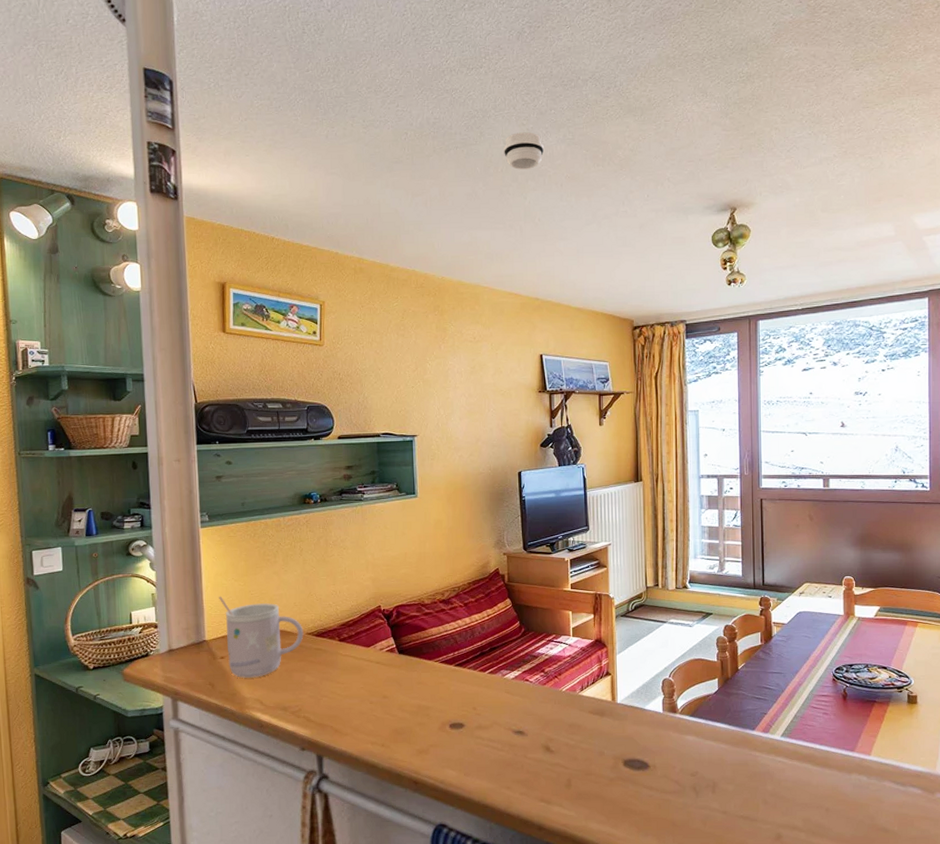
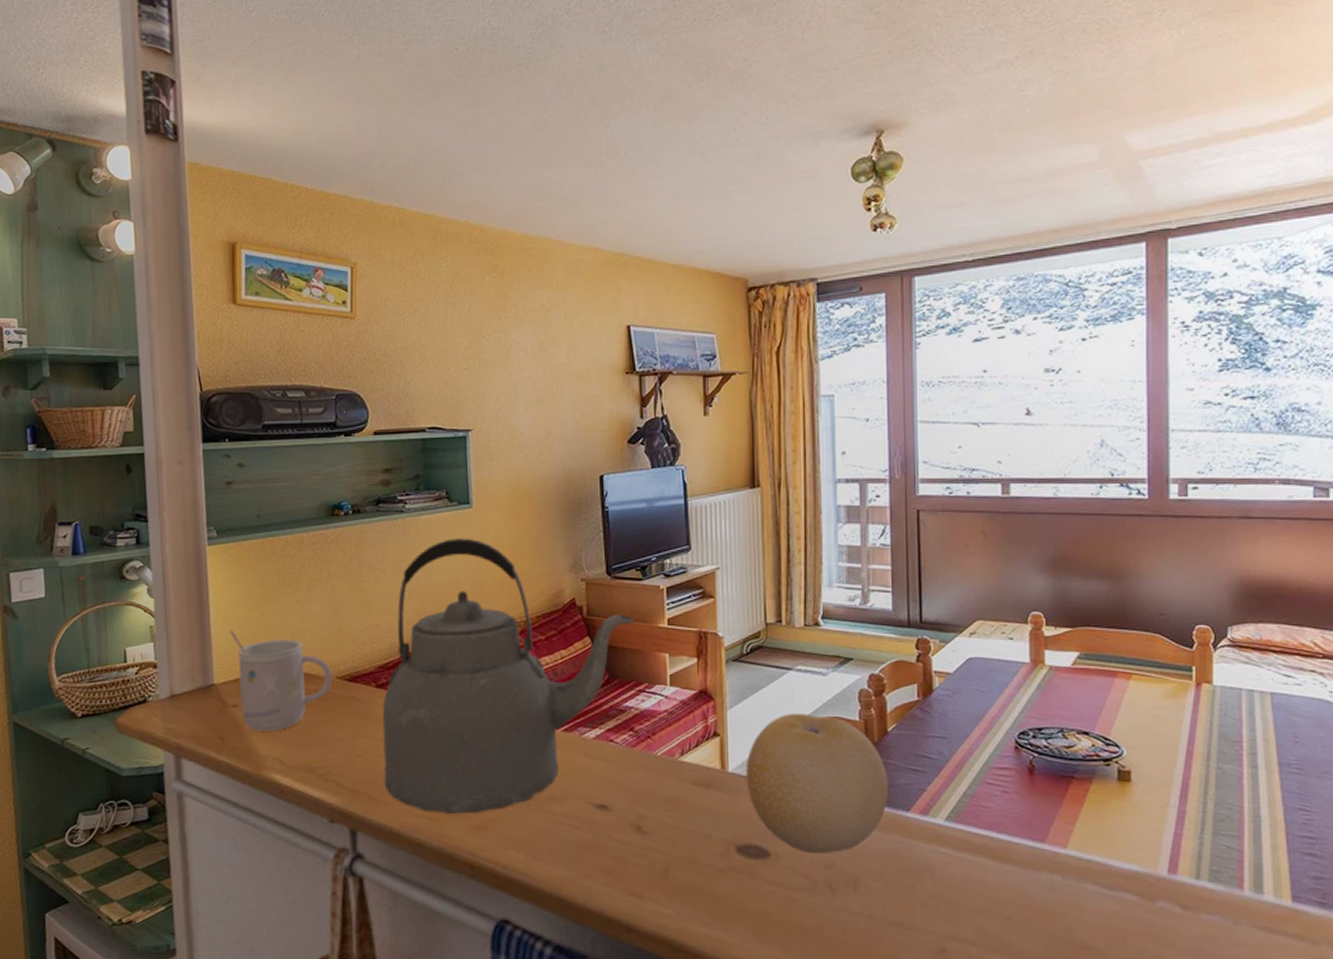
kettle: none [344,521,546,741] -> present [382,538,635,814]
smoke detector: present [504,132,545,170] -> none [580,41,632,90]
fruit: none [631,656,739,765] -> present [746,713,889,854]

